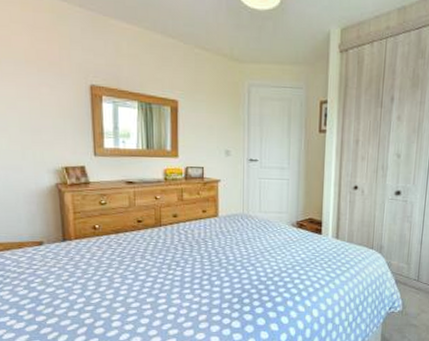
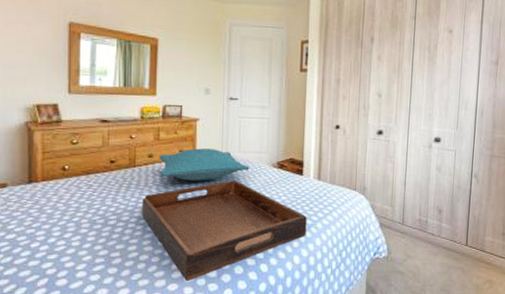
serving tray: none [168,239,325,332] -> present [141,180,307,282]
pillow: none [183,208,270,240] -> present [159,148,250,181]

